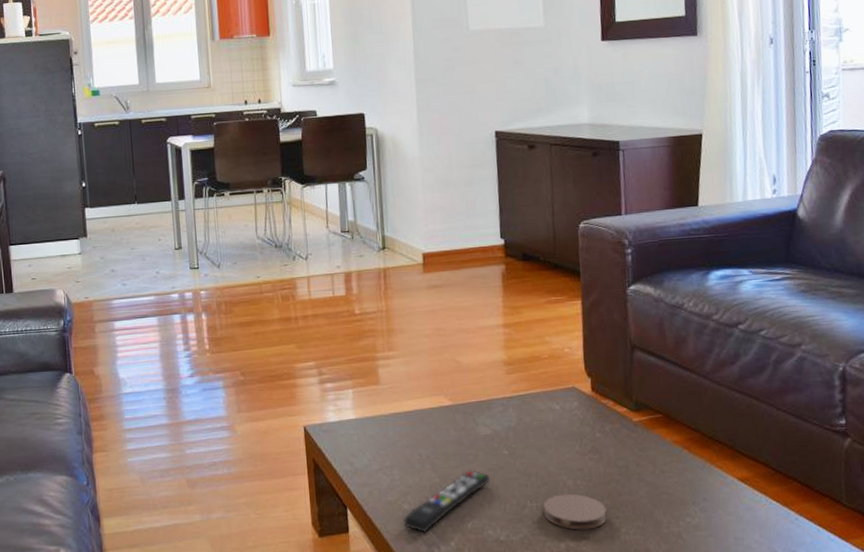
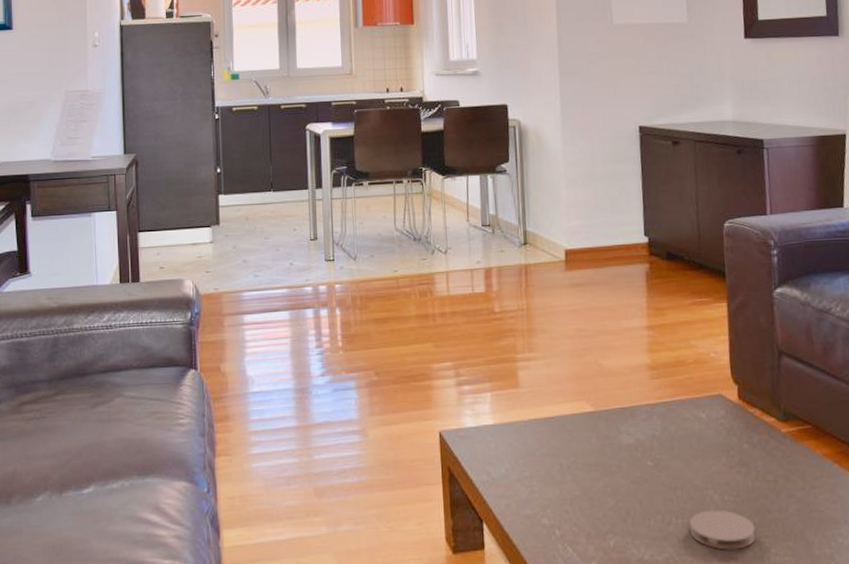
remote control: present [403,470,491,534] -> none [541,482,634,552]

